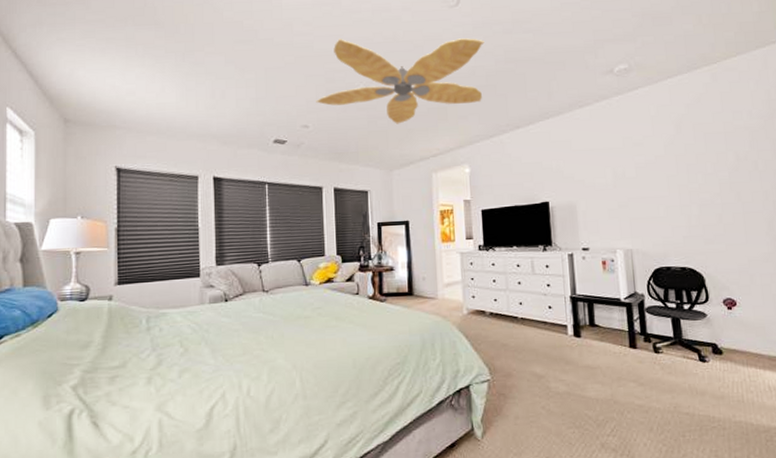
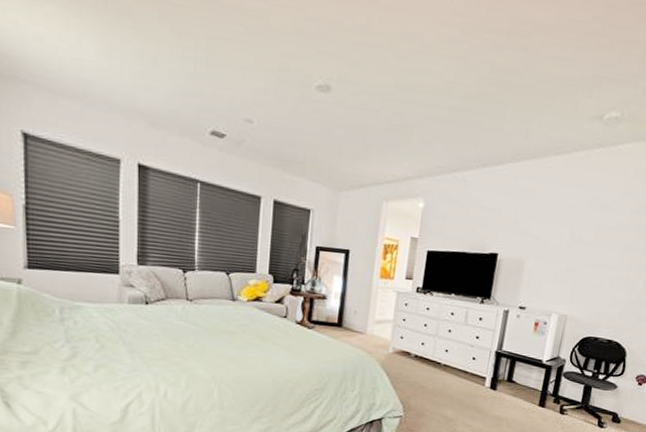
ceiling fan: present [316,38,485,124] -> none [264,13,471,138]

